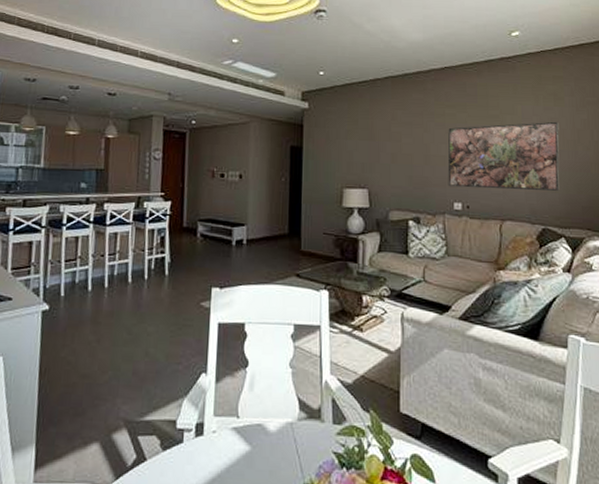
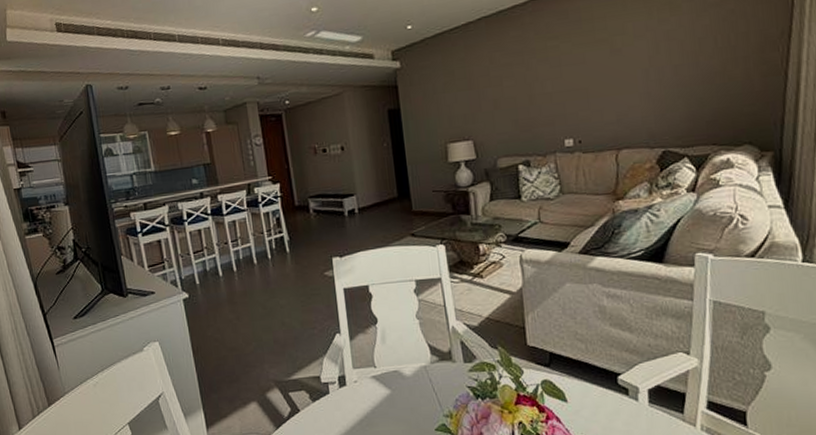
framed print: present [447,121,560,191] -> none [552,33,680,124]

